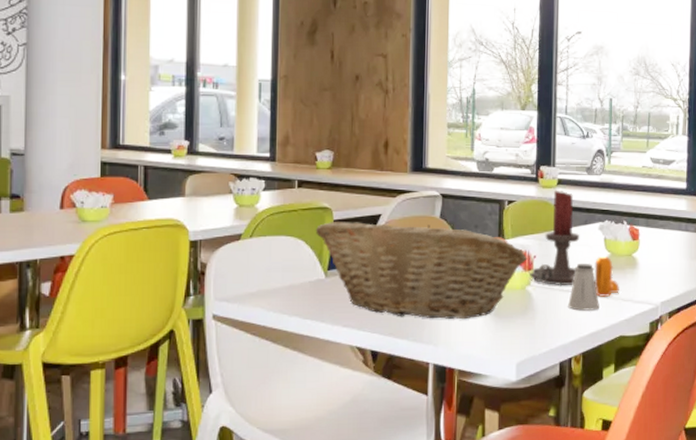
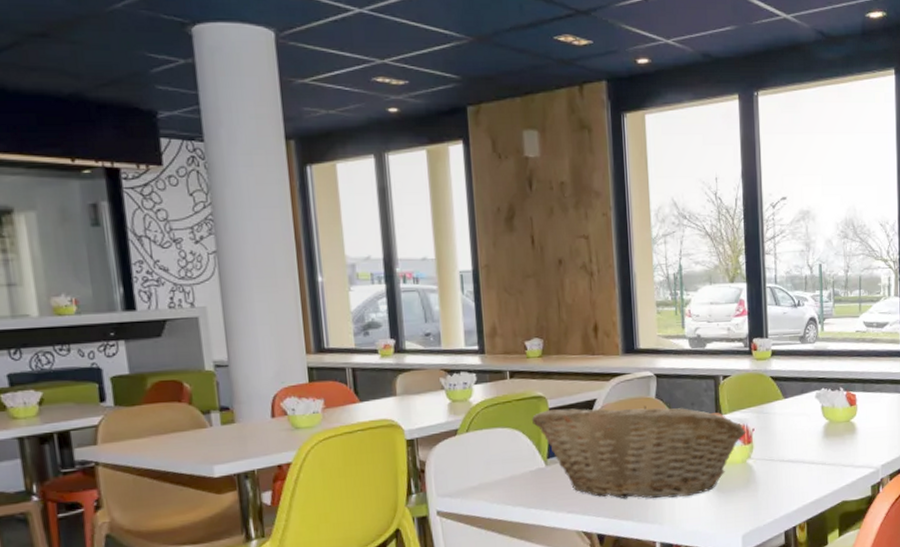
candle holder: present [528,190,594,286] -> none [748,361,814,457]
saltshaker: present [568,263,600,311] -> none [789,432,821,480]
pepper shaker: present [594,255,619,298] -> none [813,423,840,465]

